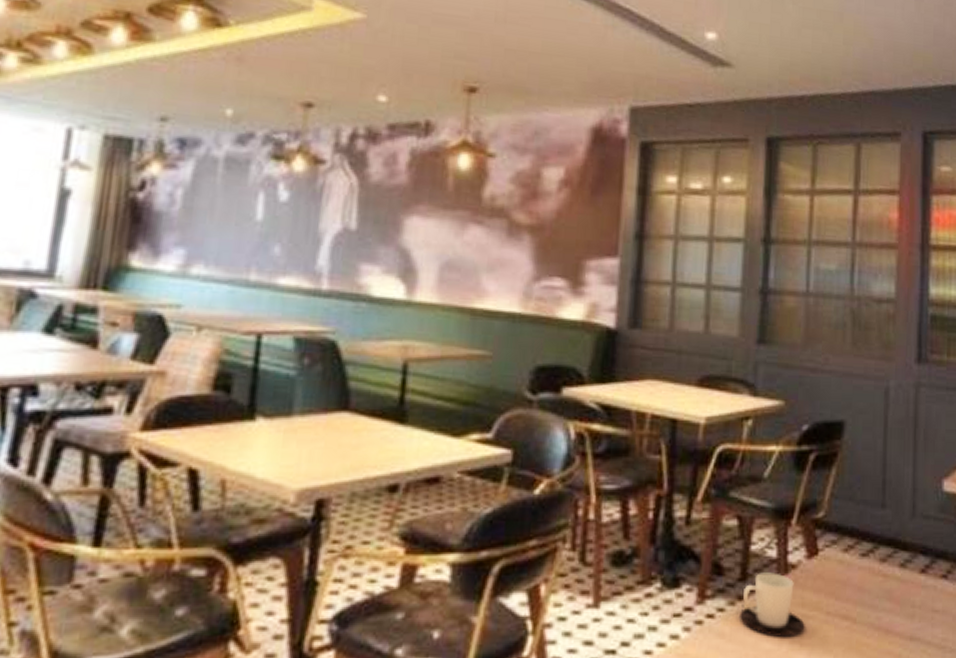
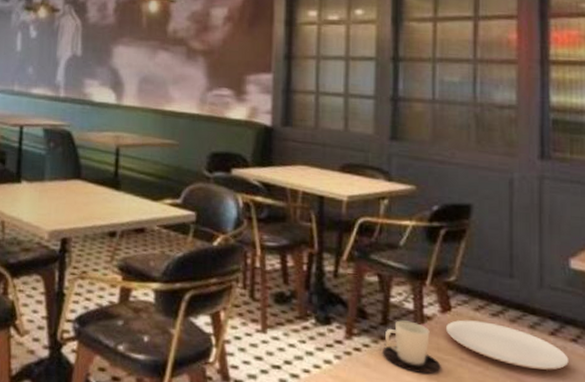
plate: none [811,564,938,615] -> present [445,319,569,370]

